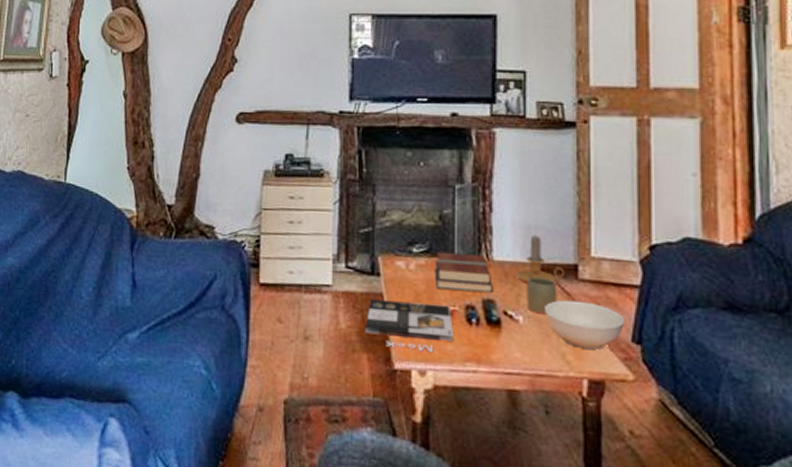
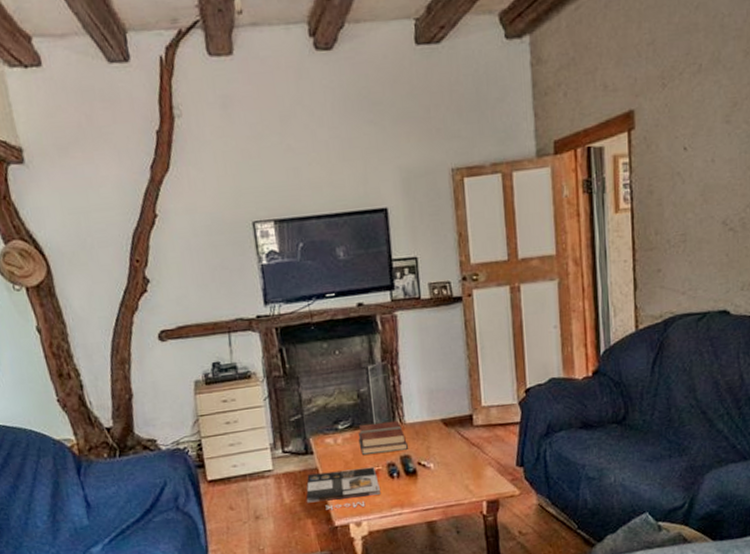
candle: present [516,235,565,284] -> none [425,396,463,437]
mug: present [526,277,557,315] -> none [434,430,459,460]
bowl: present [543,299,626,350] -> none [448,442,511,479]

